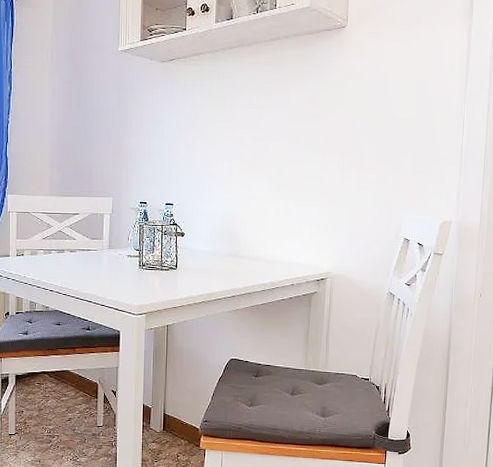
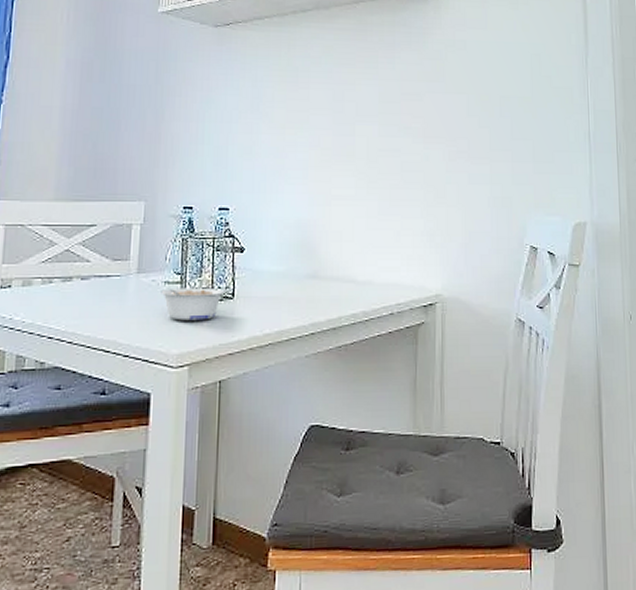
legume: none [124,260,171,283] -> present [159,287,225,321]

